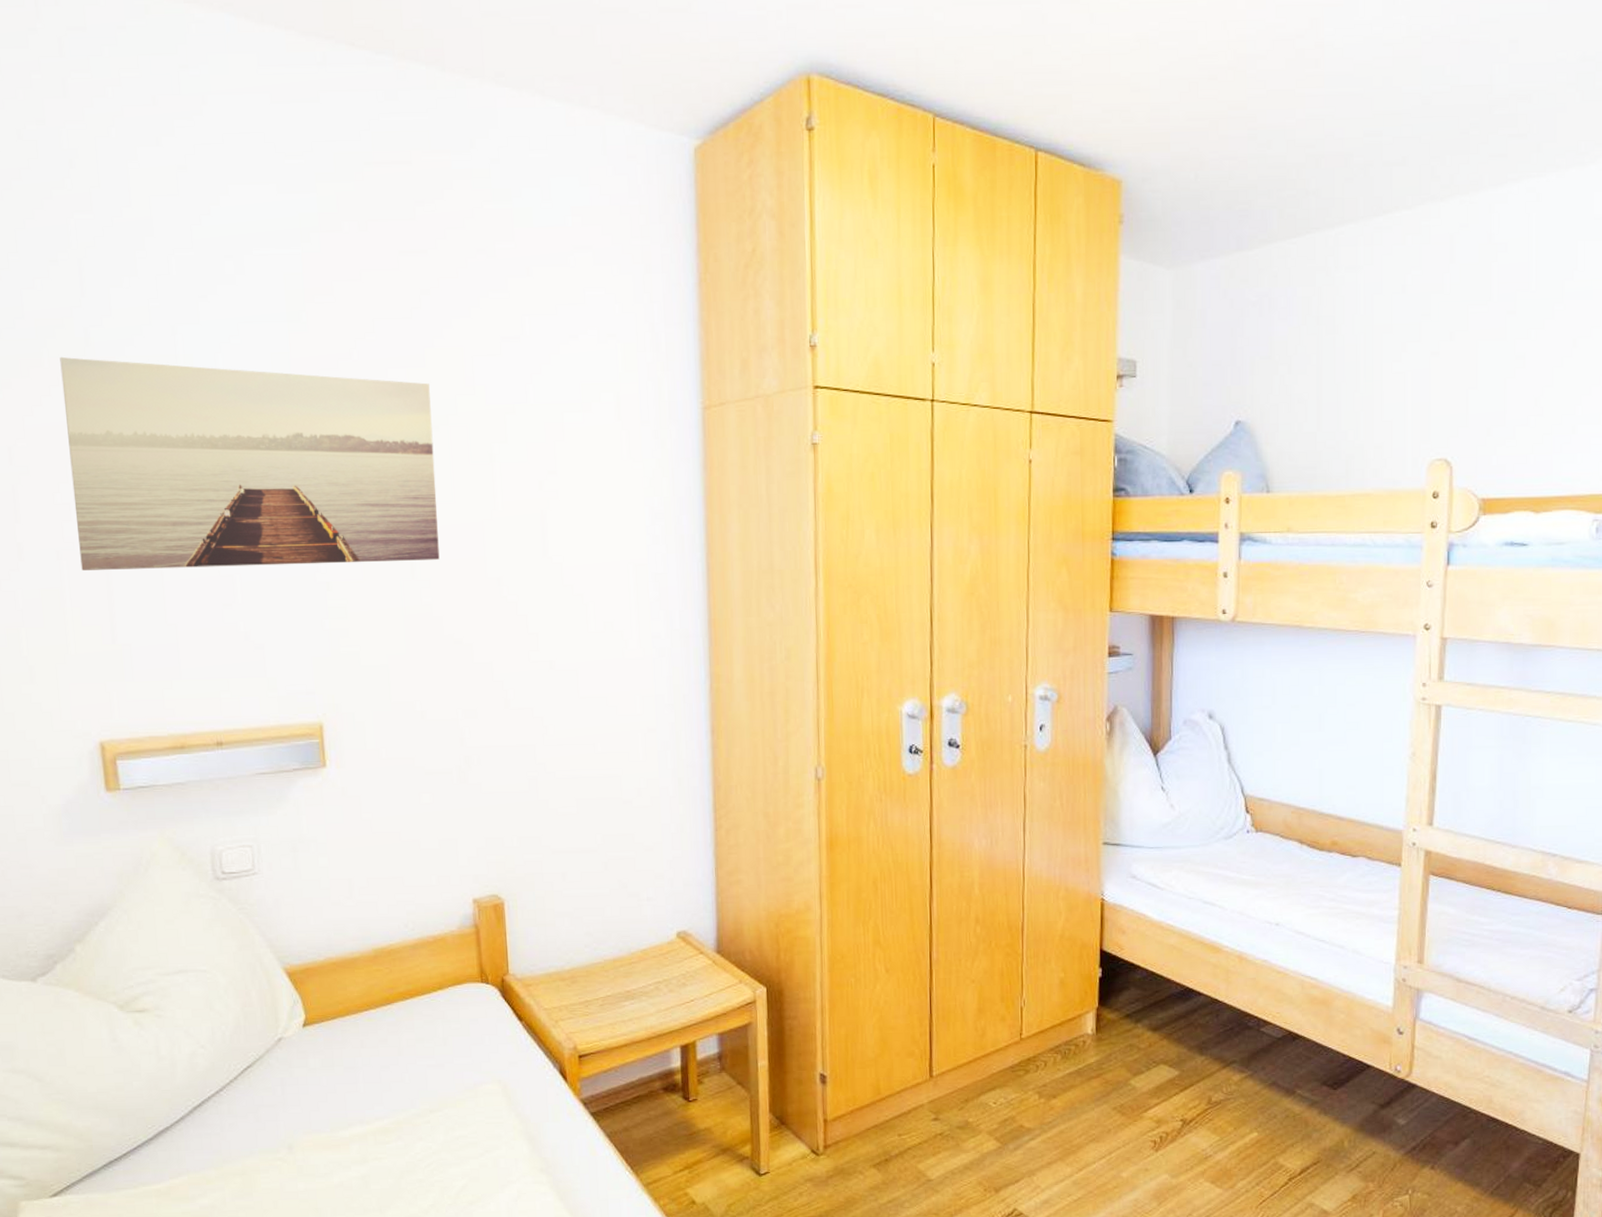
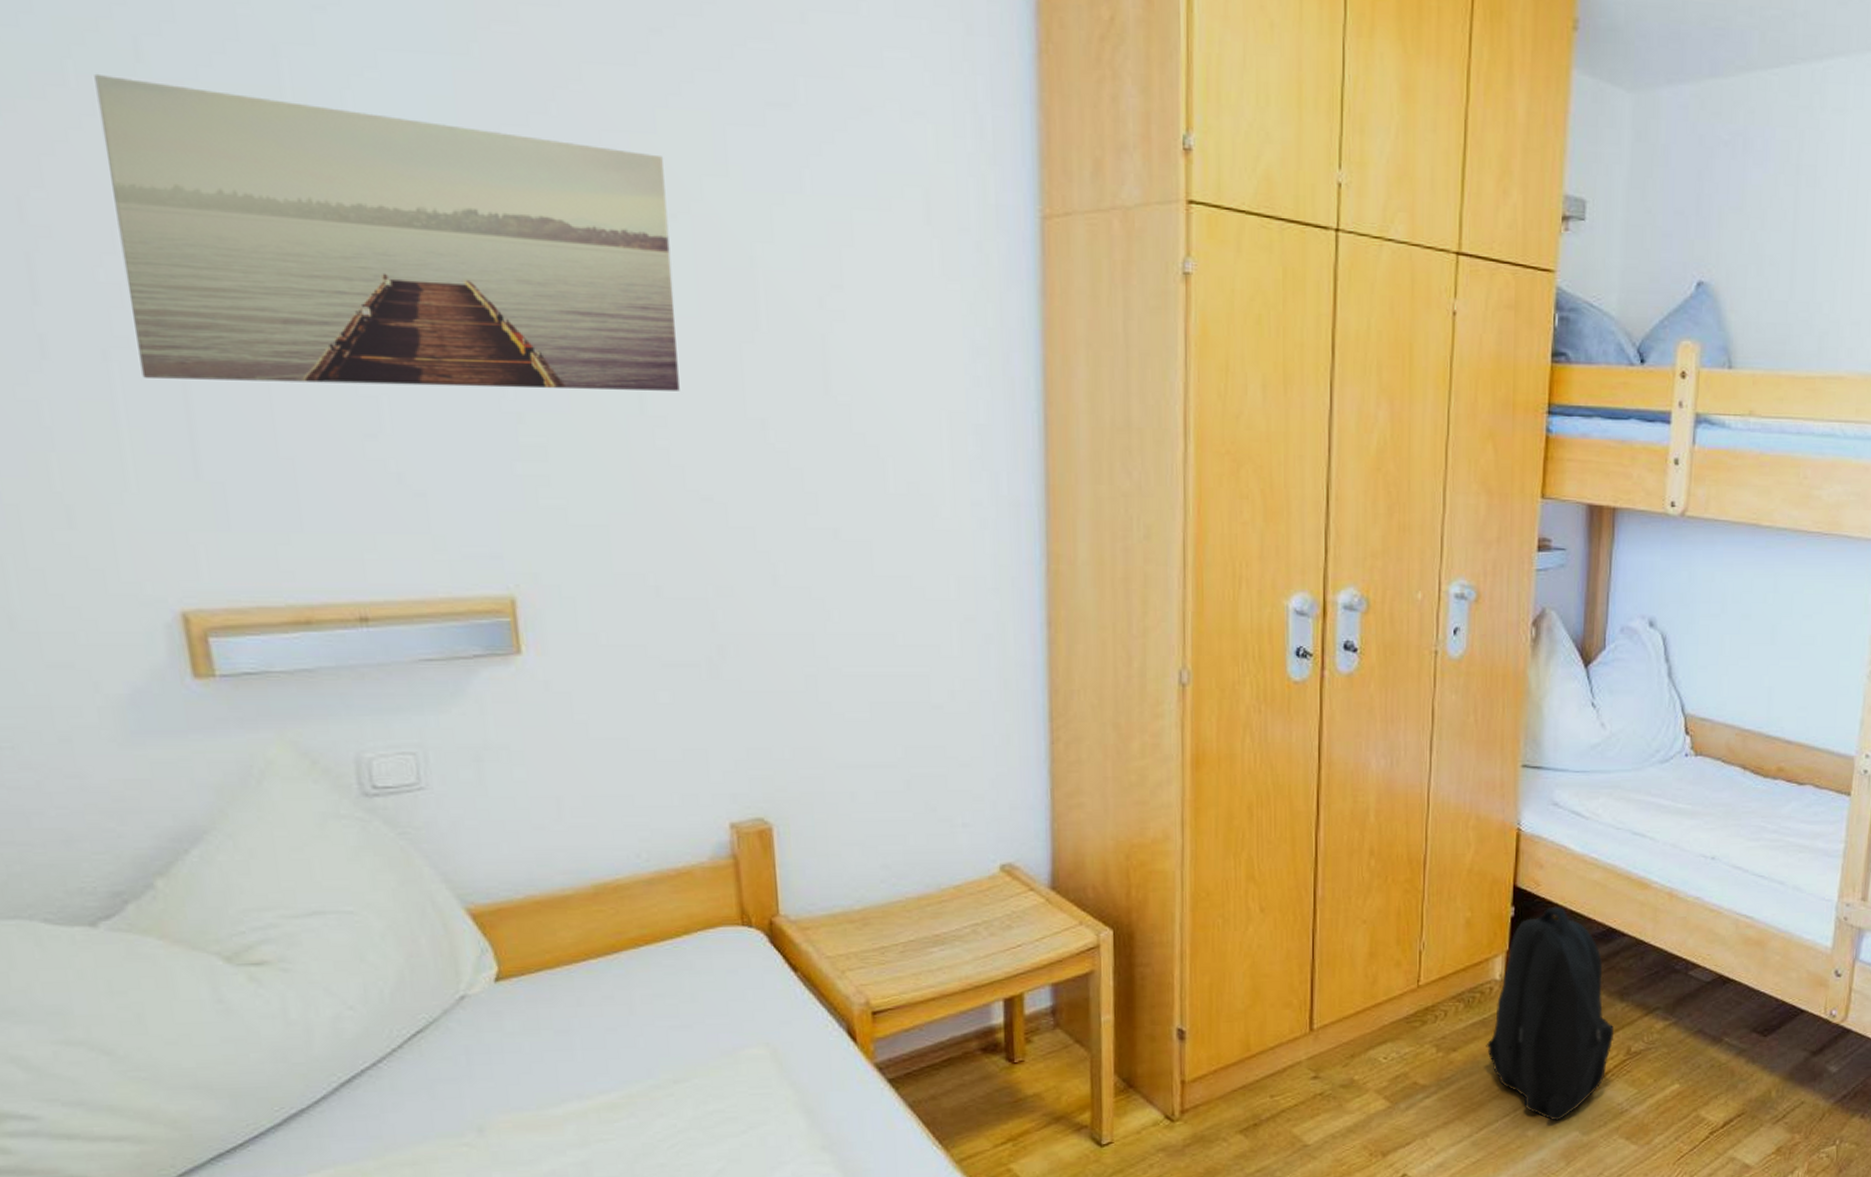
backpack: none [1082,968,1196,1164] -> present [1486,906,1615,1121]

